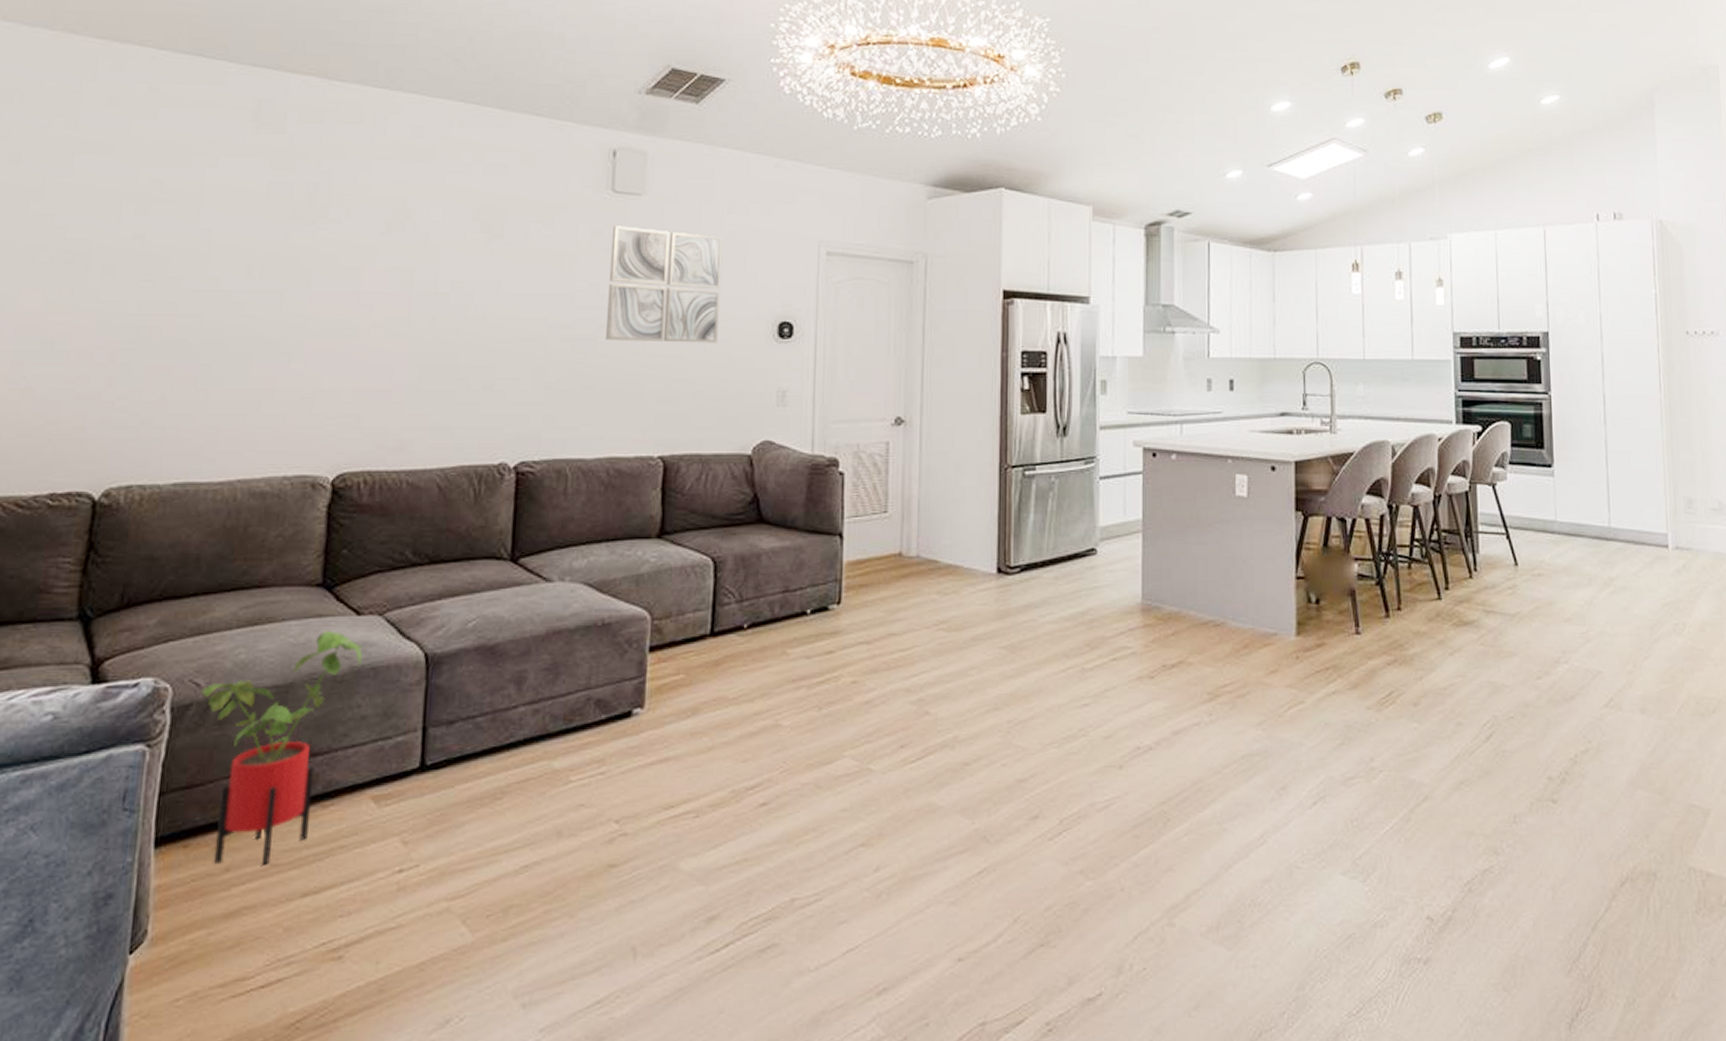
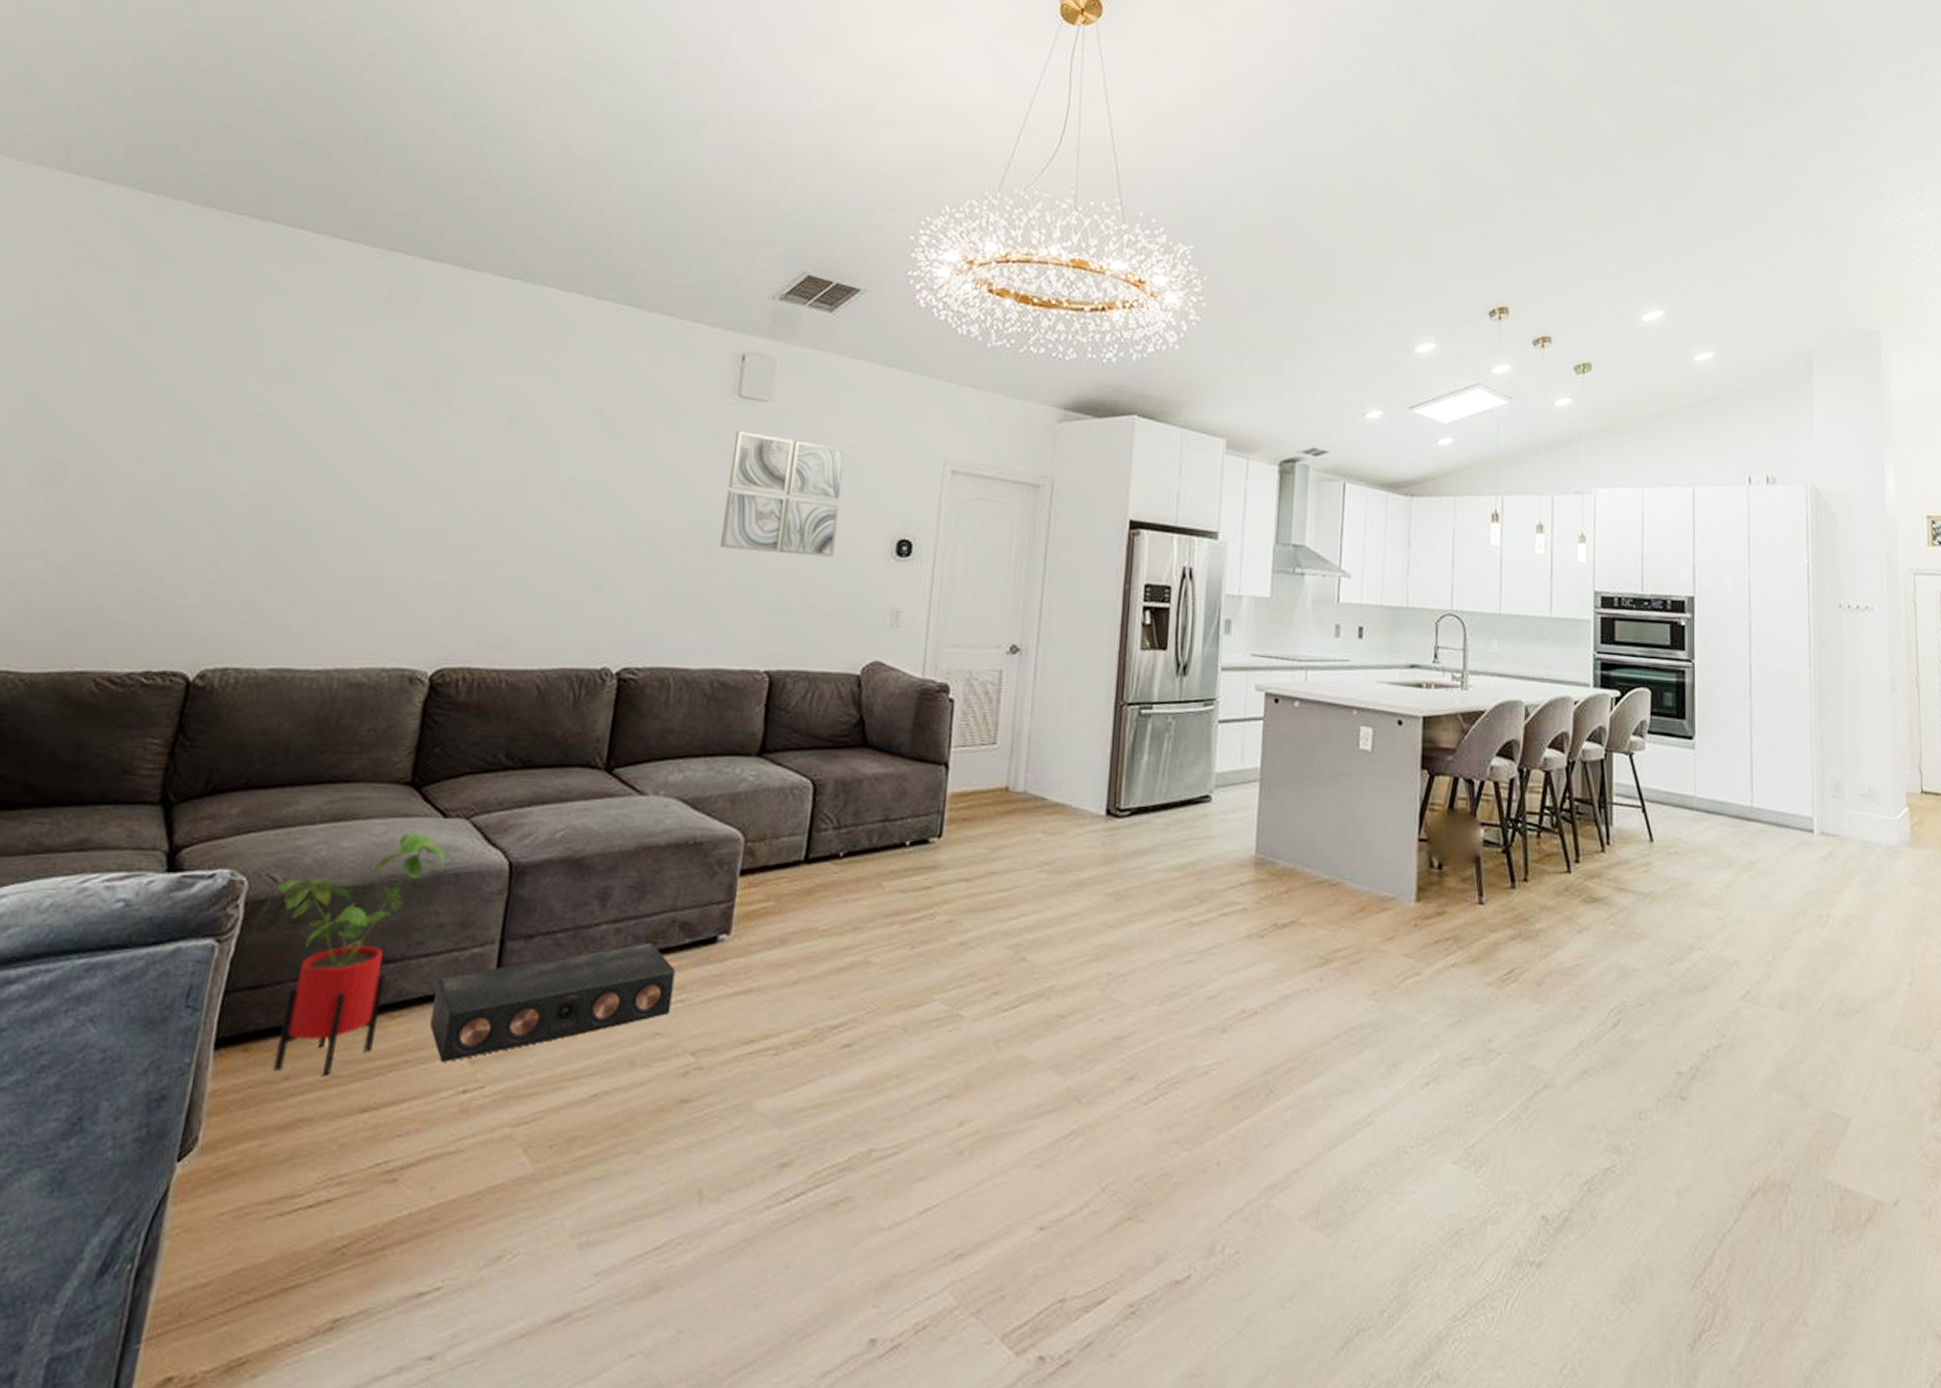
speaker: none [361,720,594,844] -> present [430,942,675,1062]

